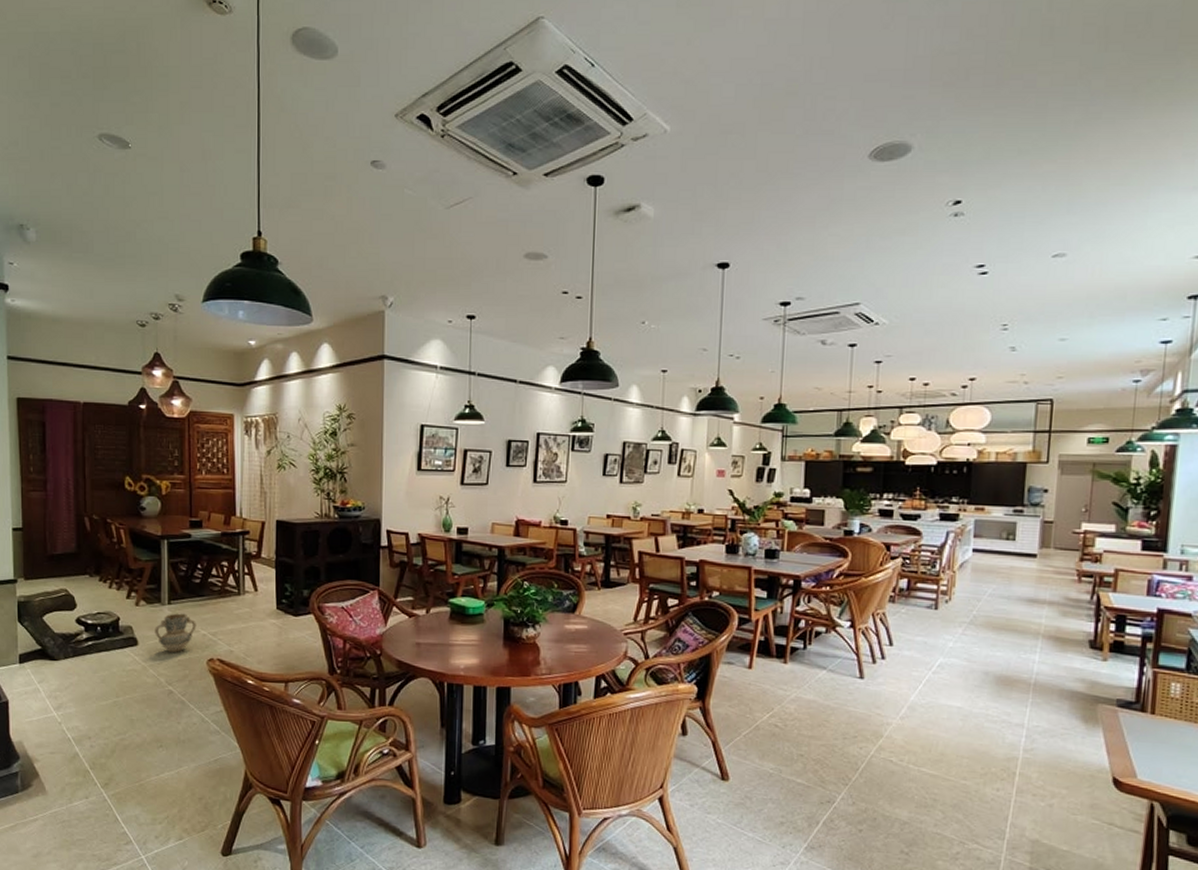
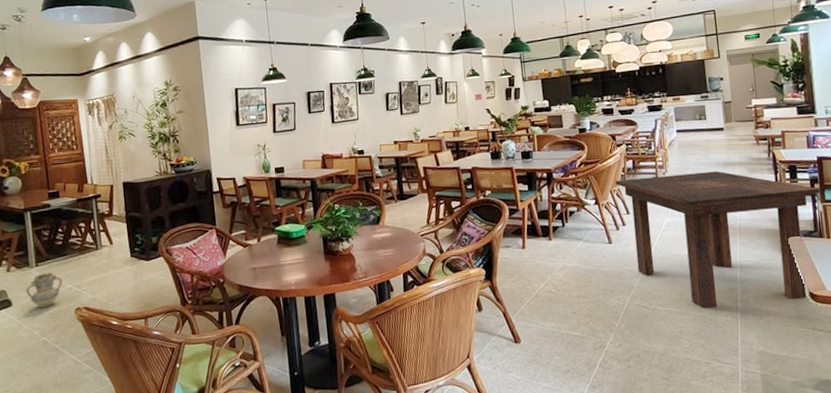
dining table: none [881,601,1153,784] -> present [615,171,820,308]

